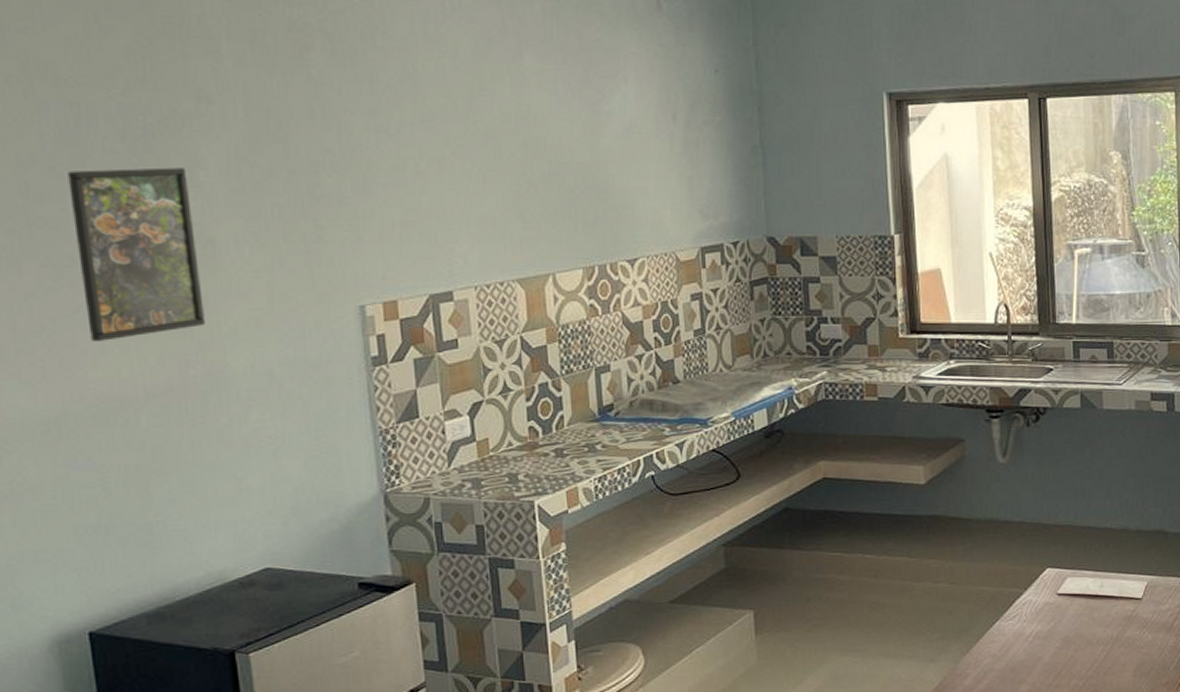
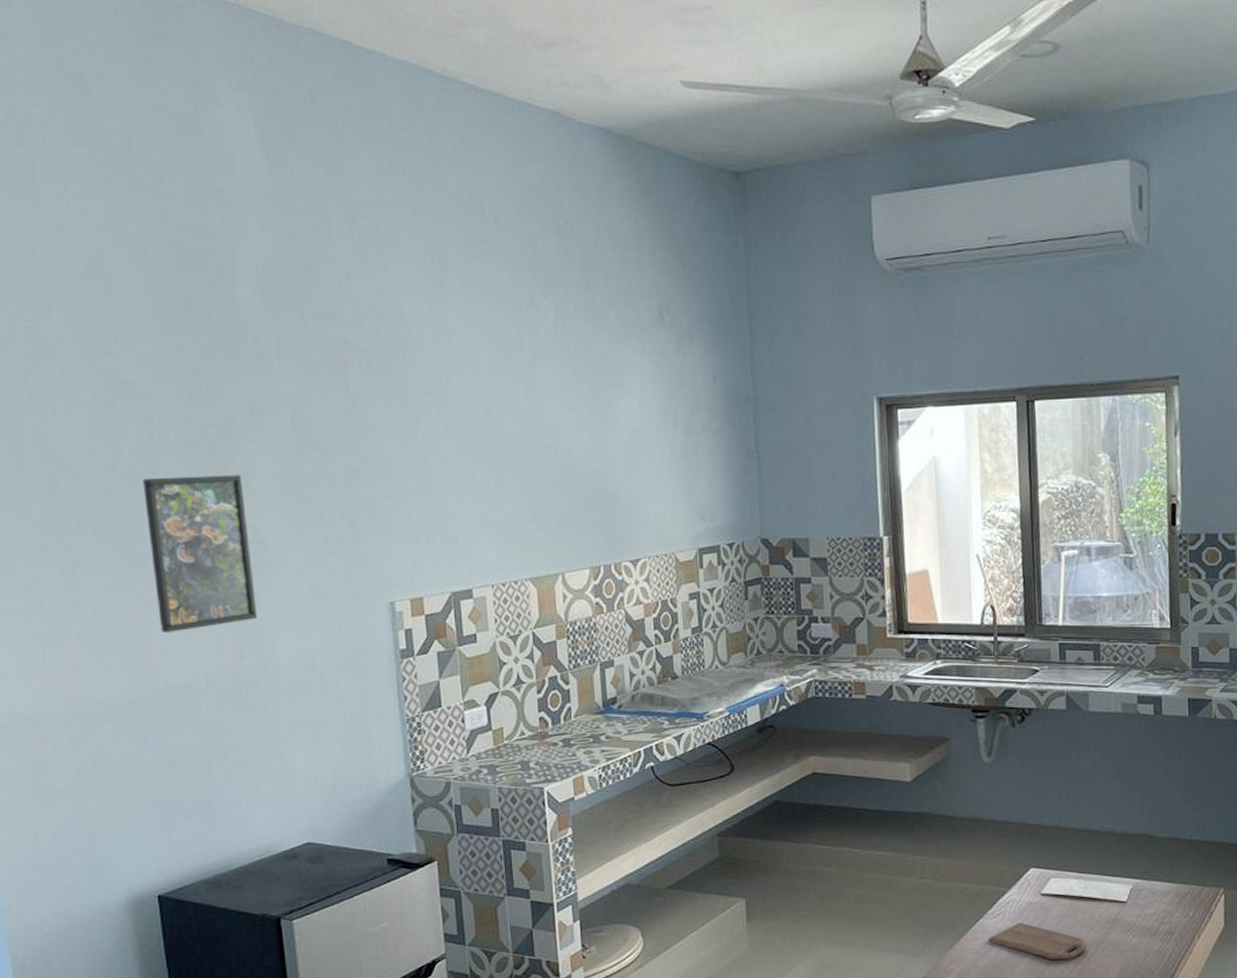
cutting board: none [1004,623,1103,660] -> present [988,923,1086,961]

